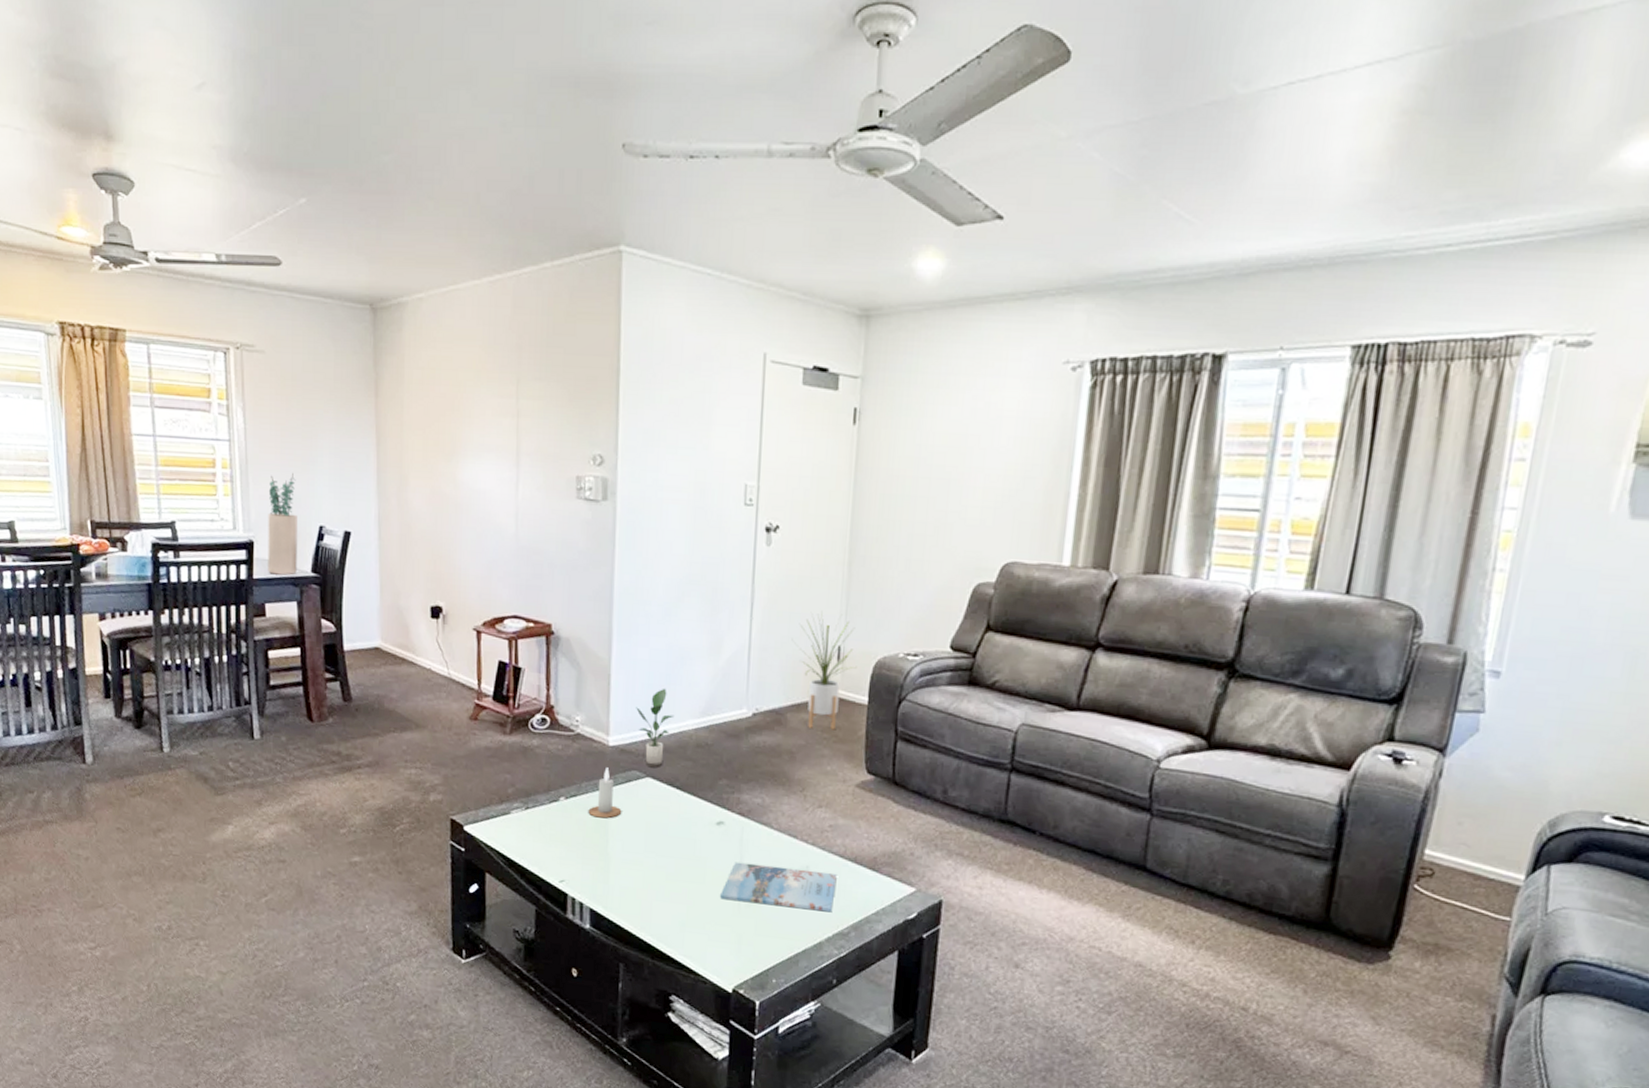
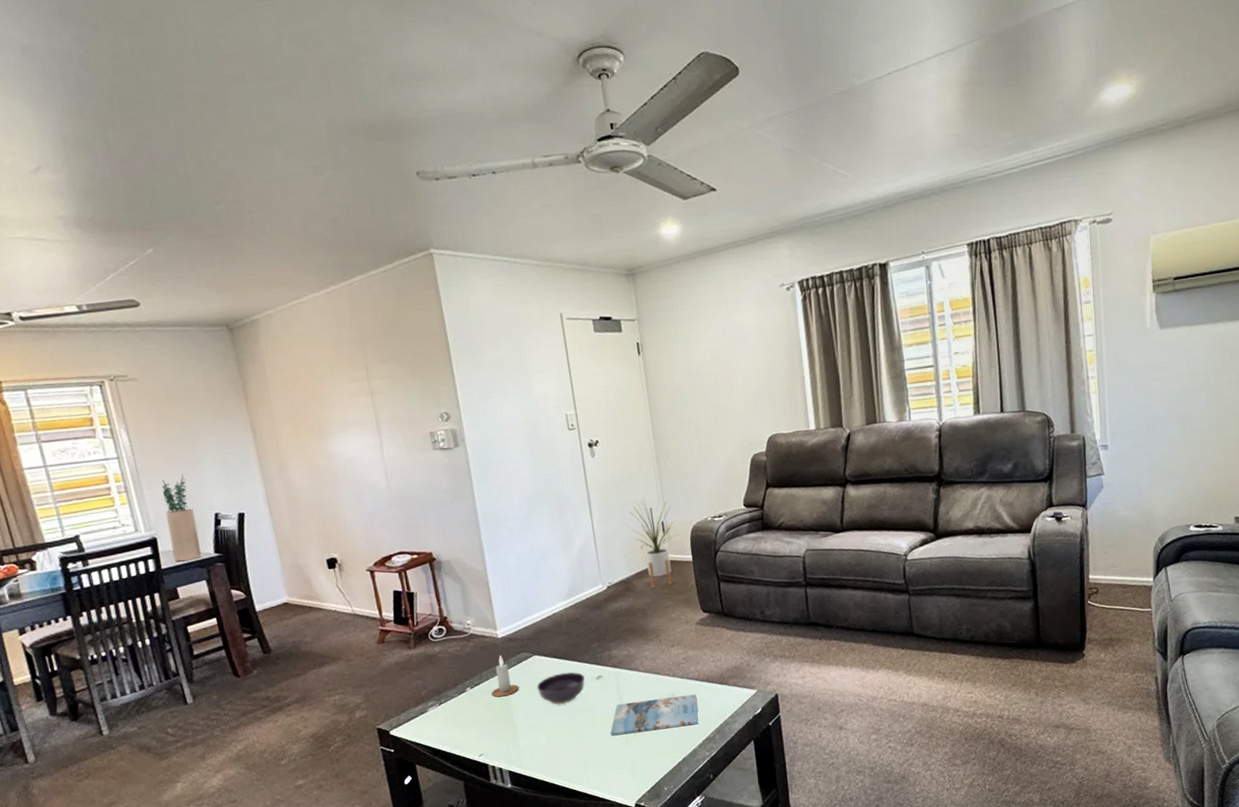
potted plant: present [636,688,675,769] -> none [514,582,547,648]
bowl: none [643,806,702,845] -> present [537,672,585,705]

